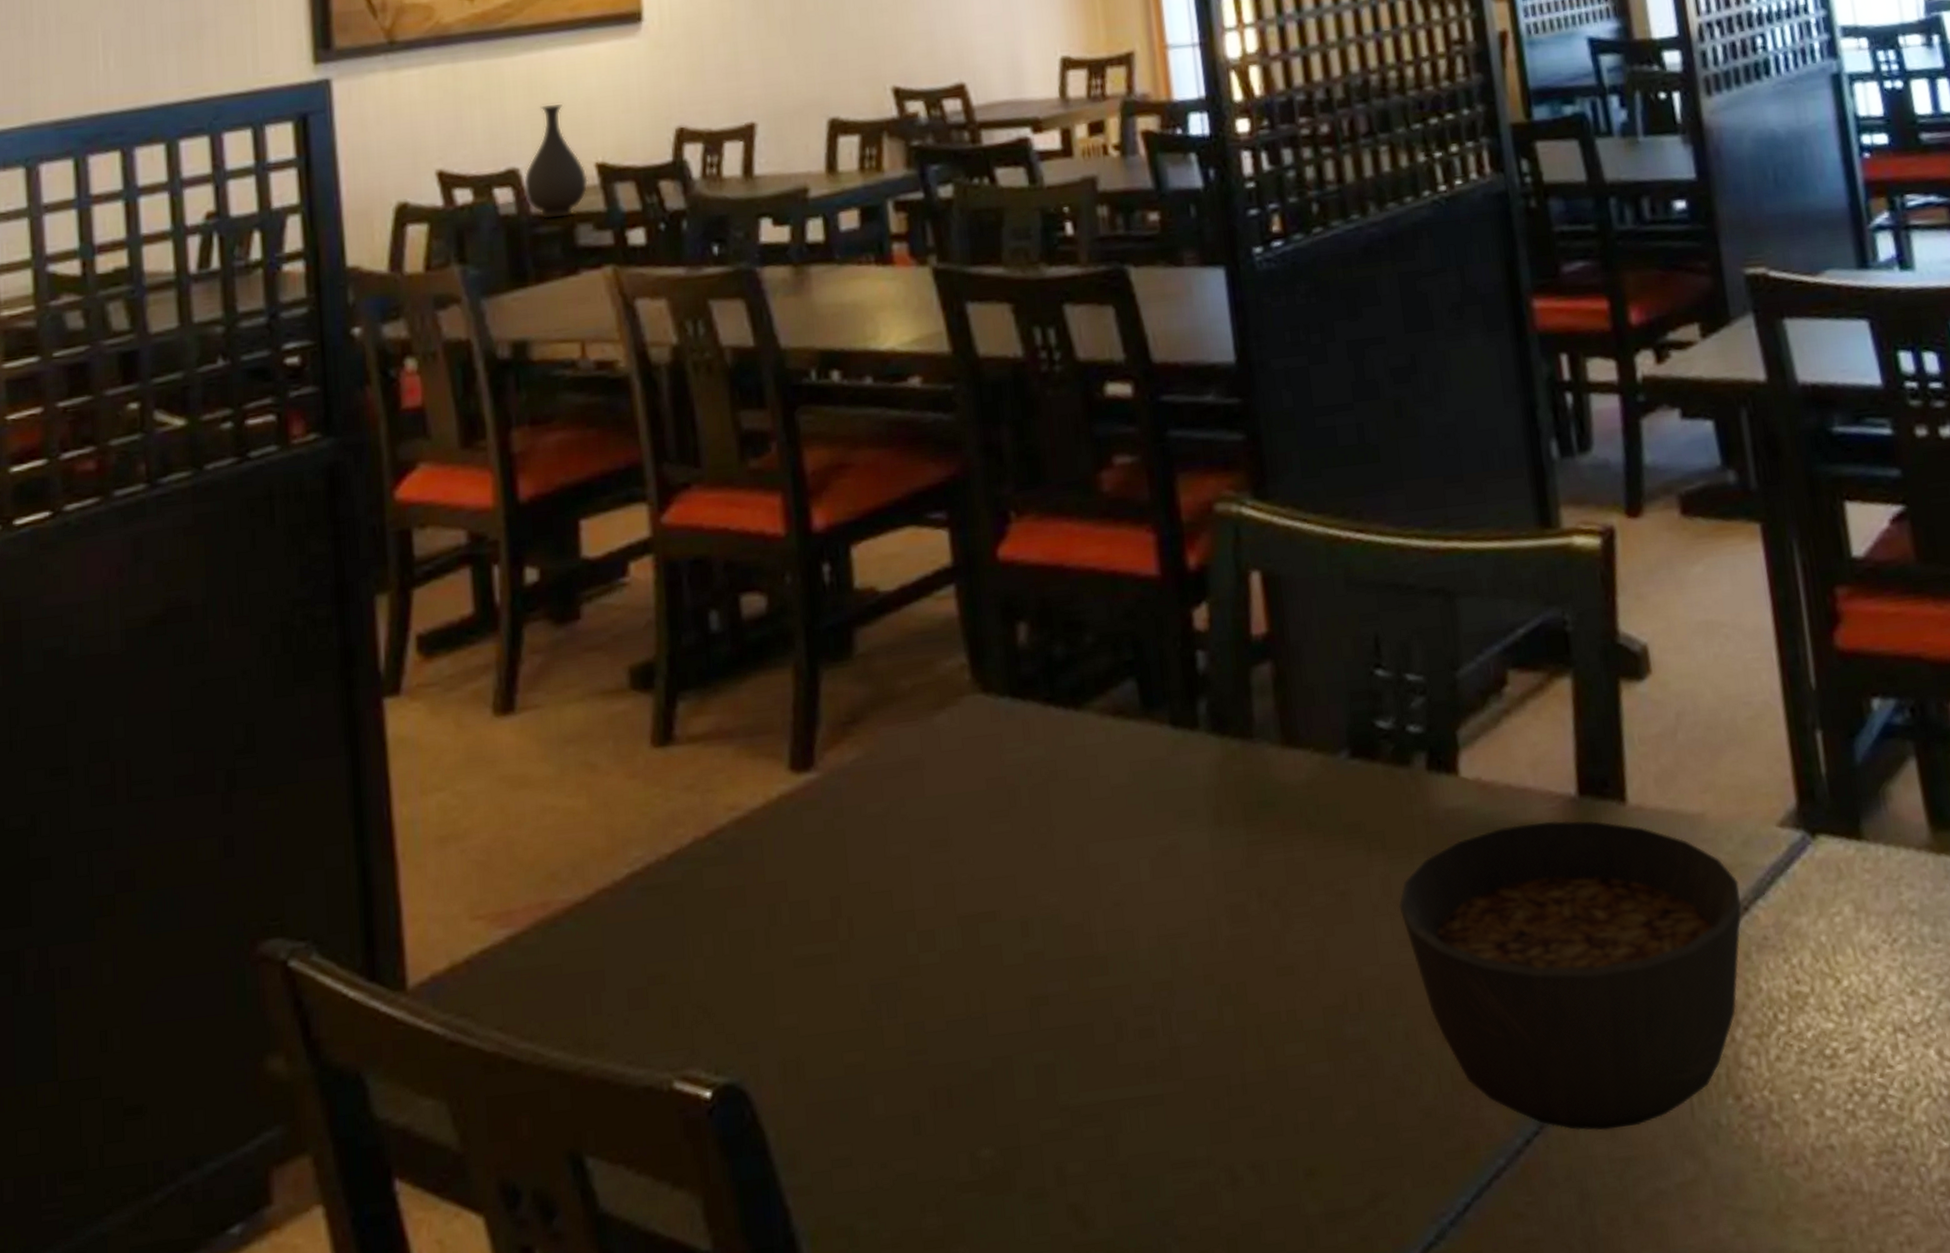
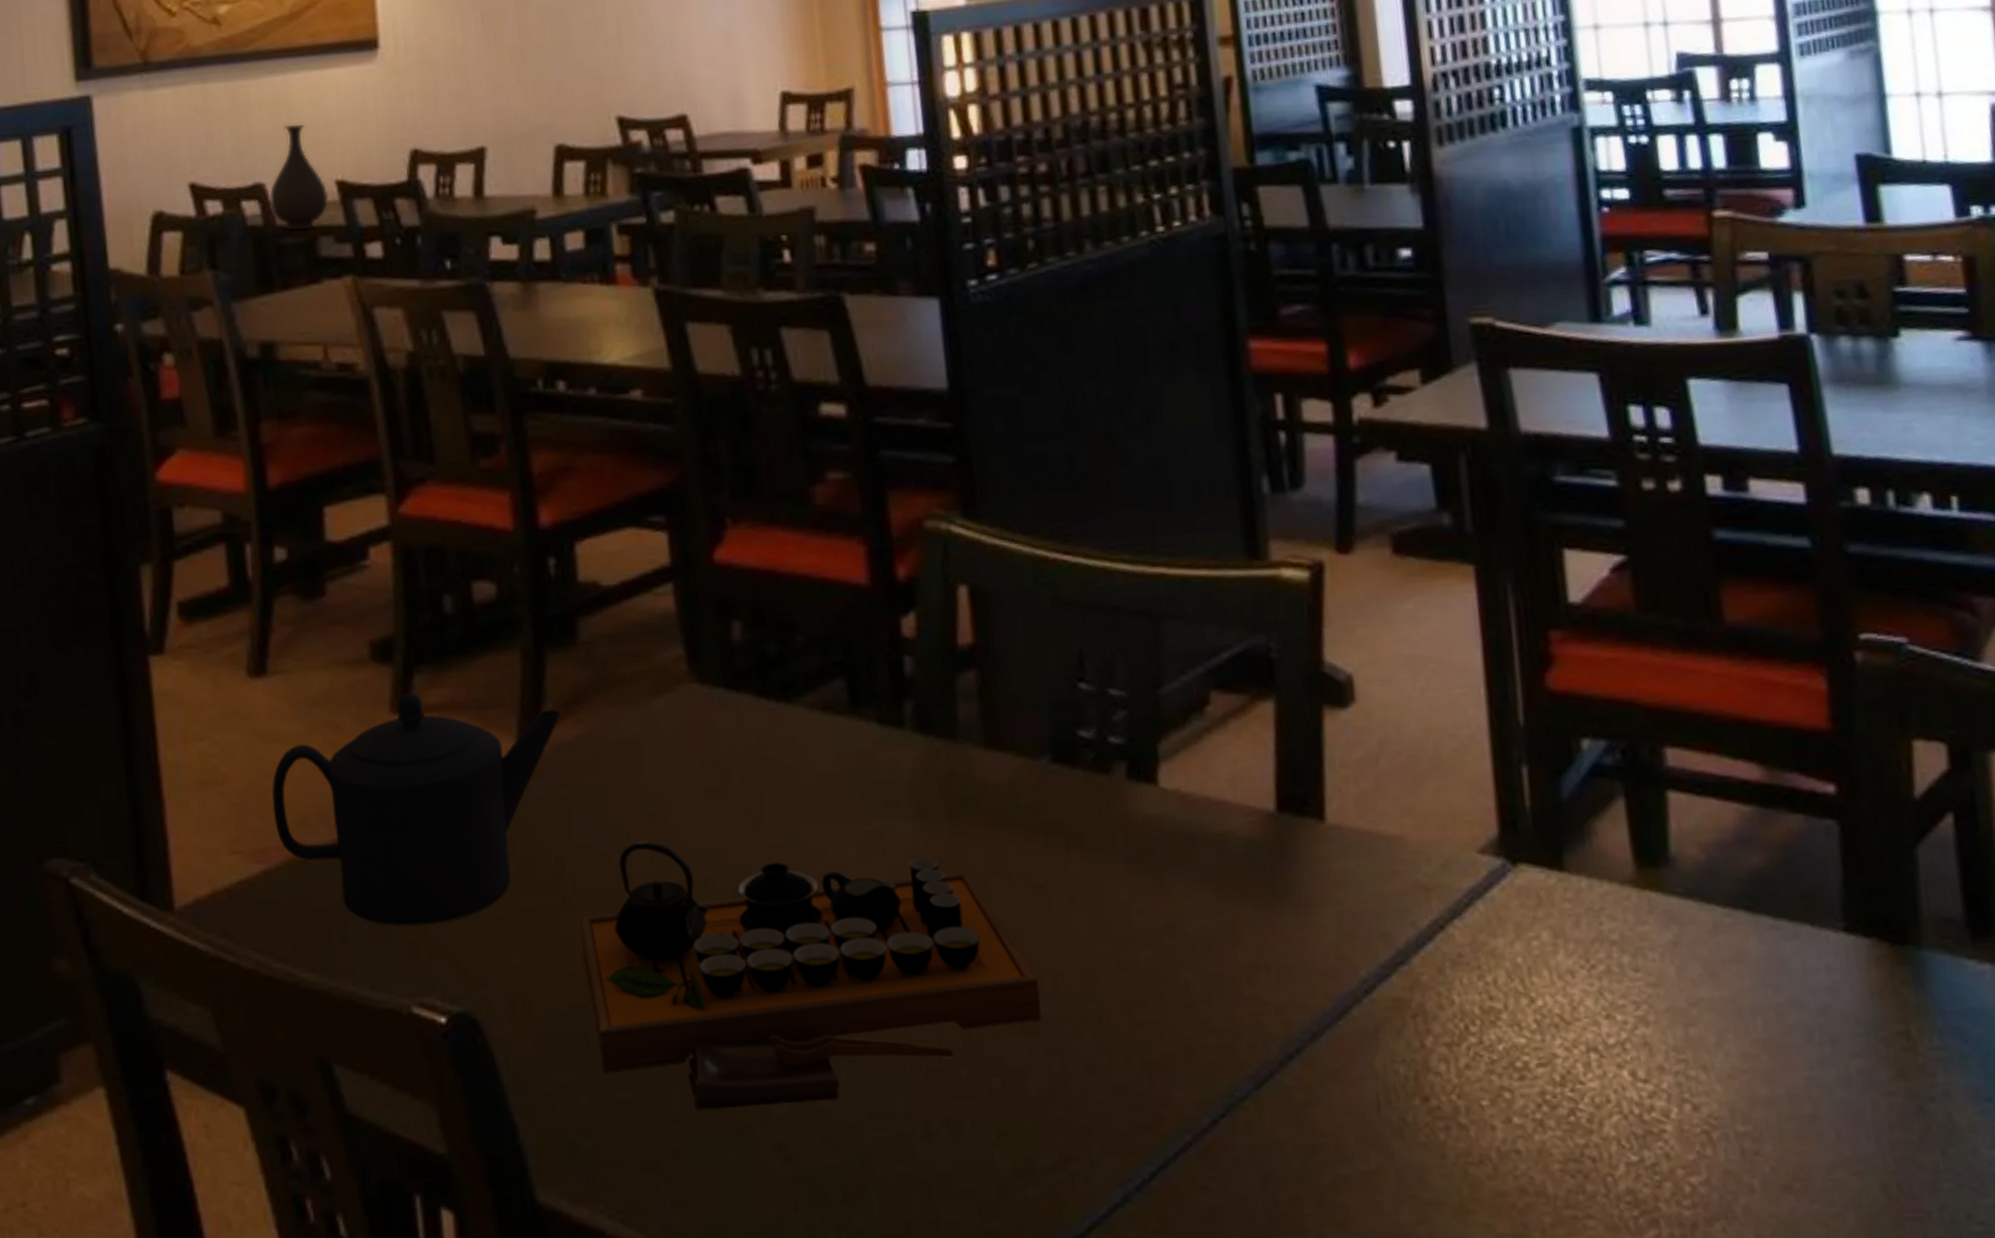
teapot: none [519,722,837,990] -> present [271,692,561,926]
tea set: none [857,869,1348,1175] -> present [579,841,1042,1111]
soup bowl: present [1399,820,1741,1131] -> none [1095,833,1437,1118]

